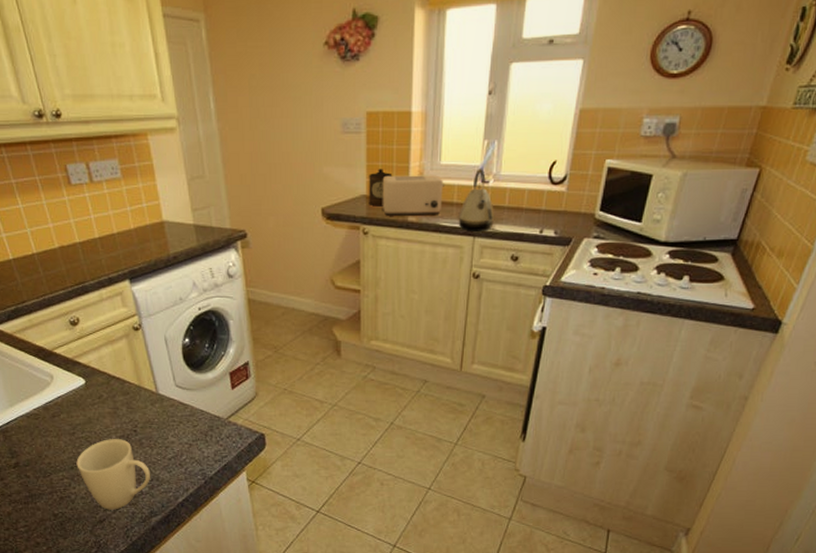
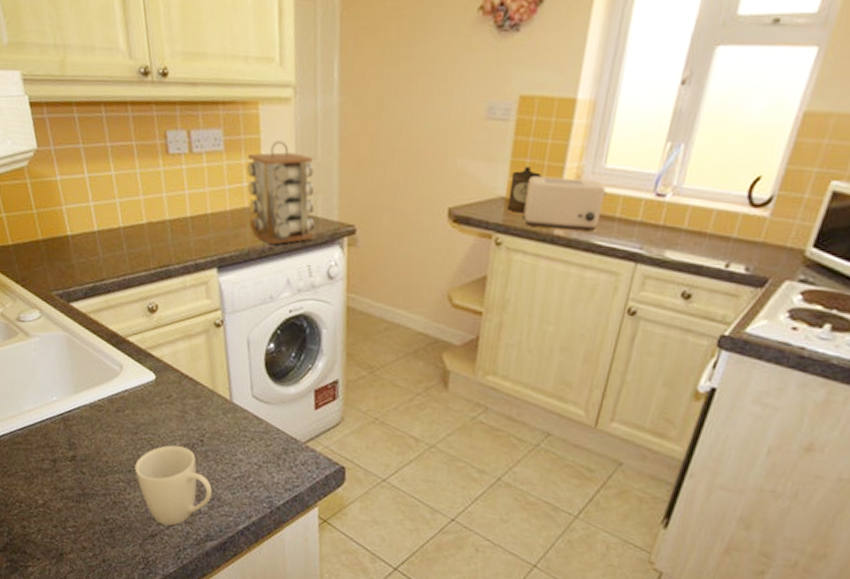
spice rack: none [143,165,211,254] -> present [246,141,315,245]
kettle: present [457,168,495,231] -> none [617,176,669,257]

